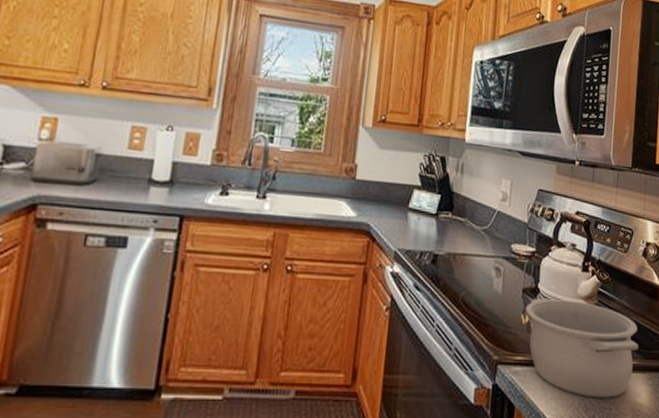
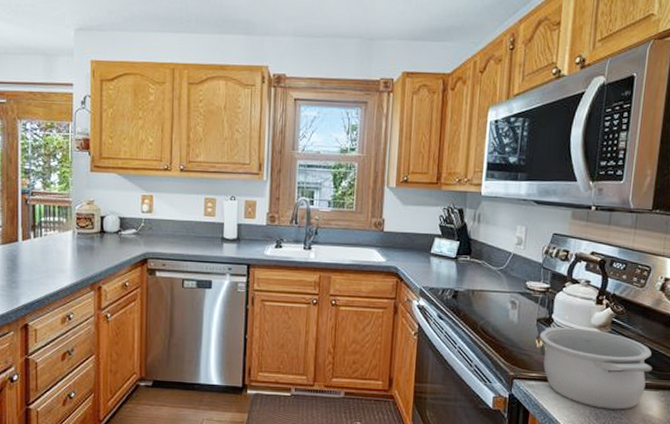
toaster: present [30,140,104,187] -> none [140,212,188,245]

